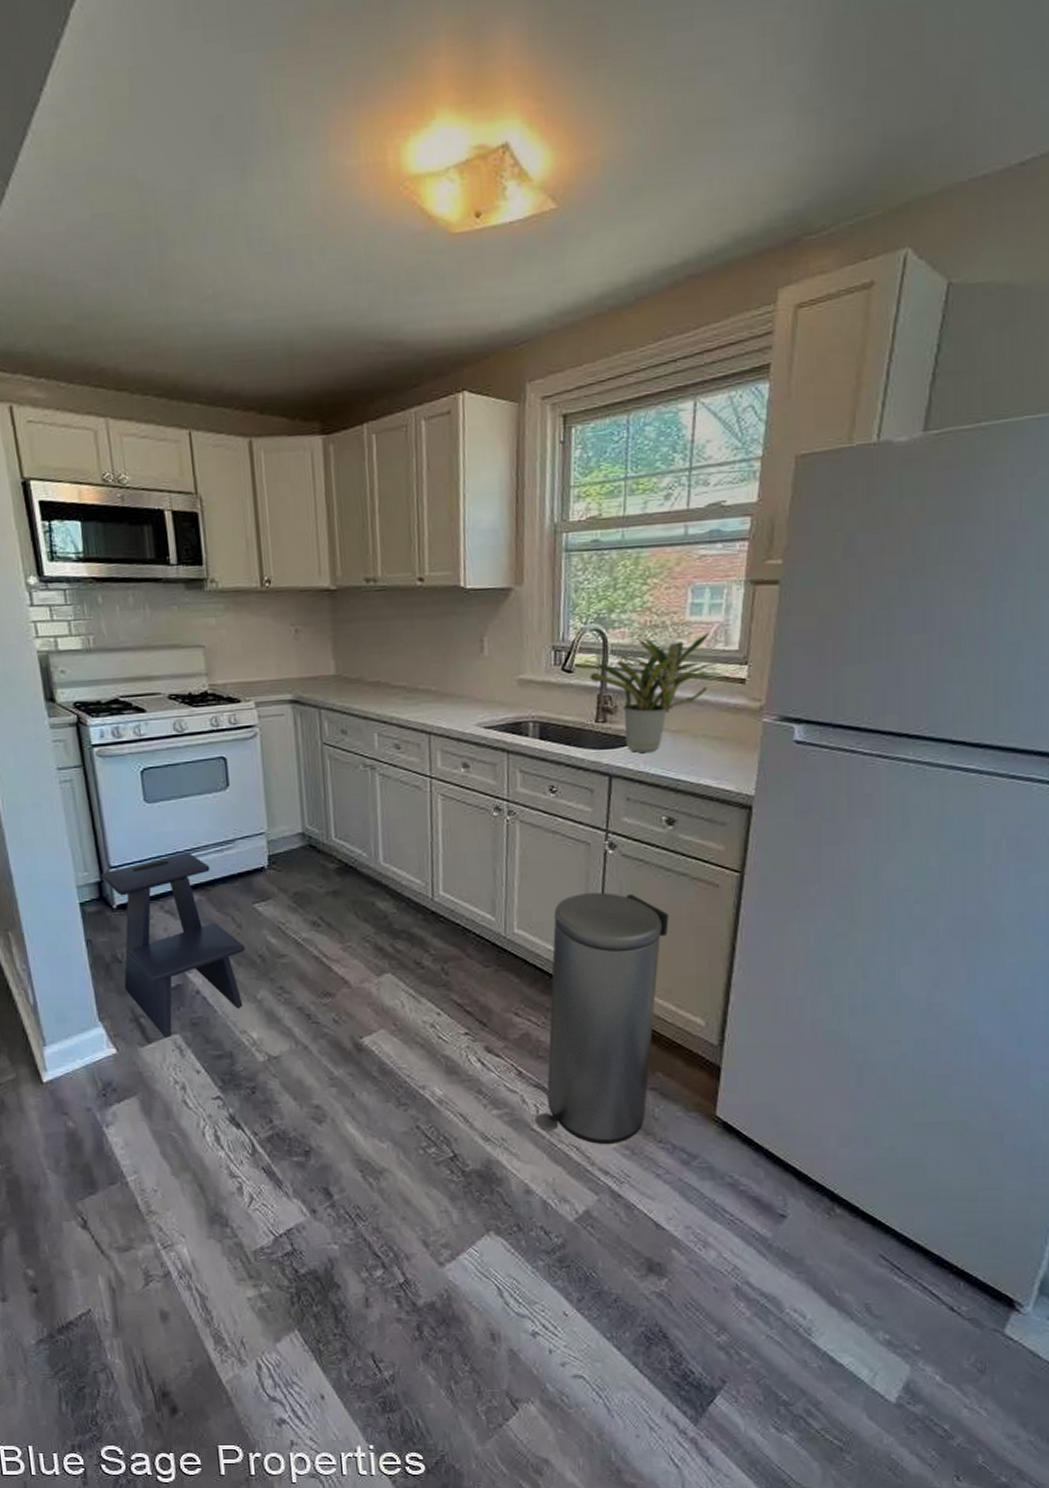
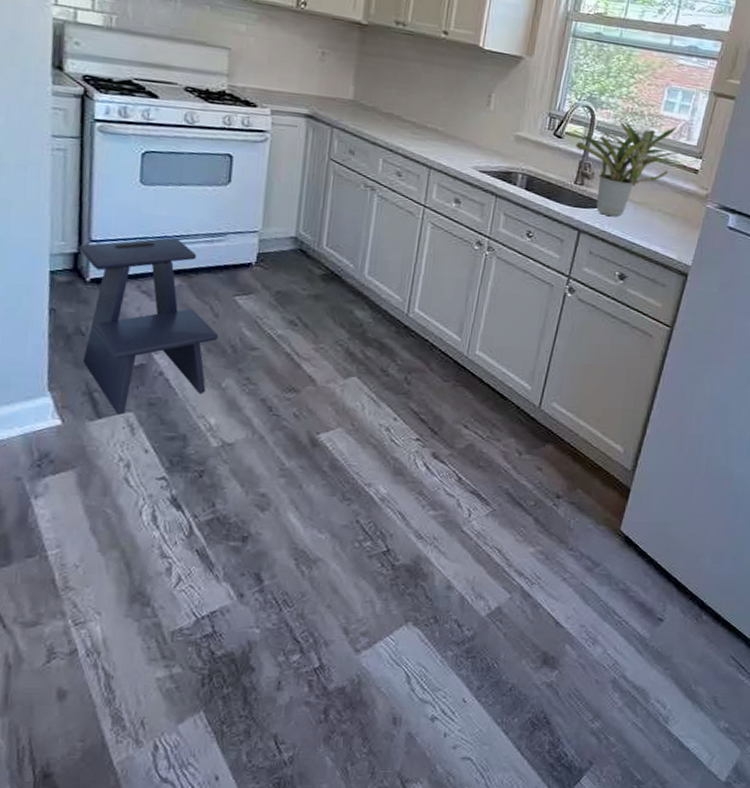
pedal bin: present [534,892,669,1144] -> none [466,327,609,549]

